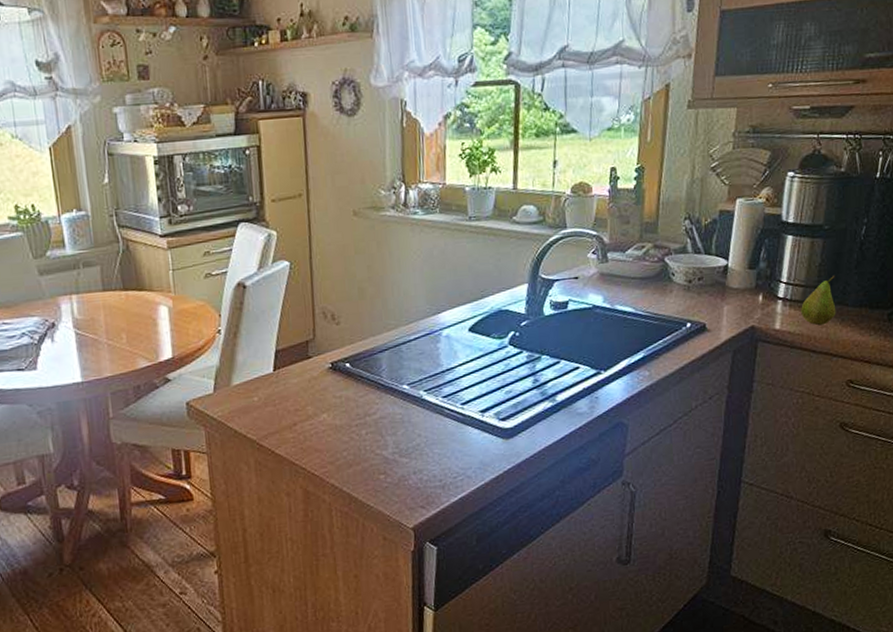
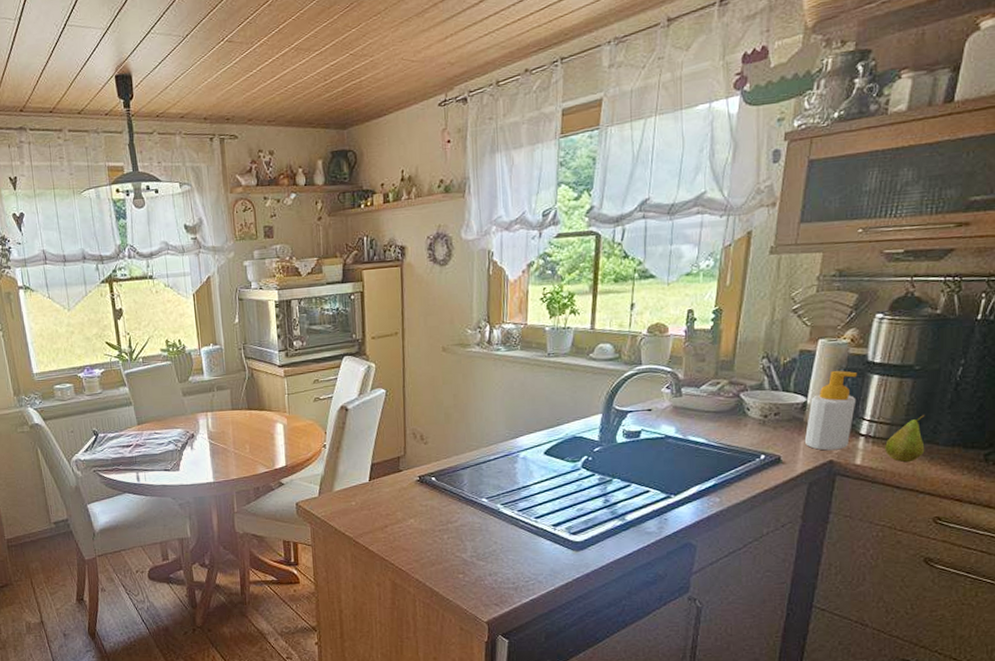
soap bottle: none [727,231,774,316] -> present [804,370,858,451]

